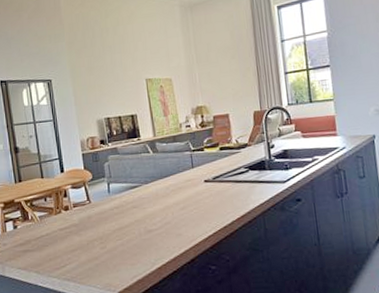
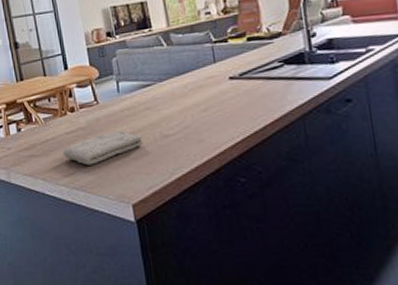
washcloth: none [56,226,130,258] -> present [62,130,143,165]

